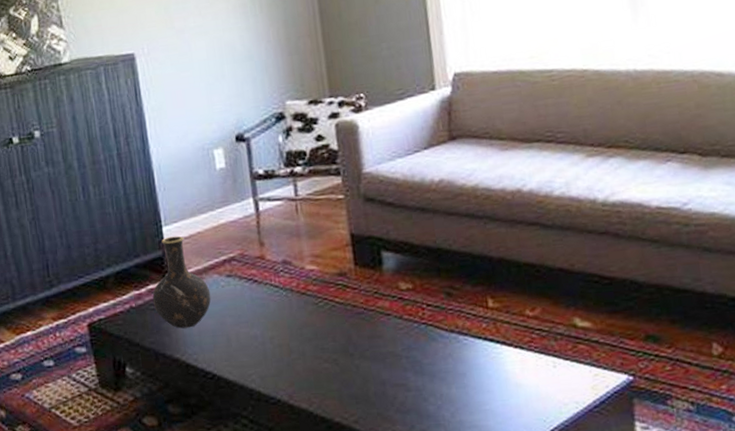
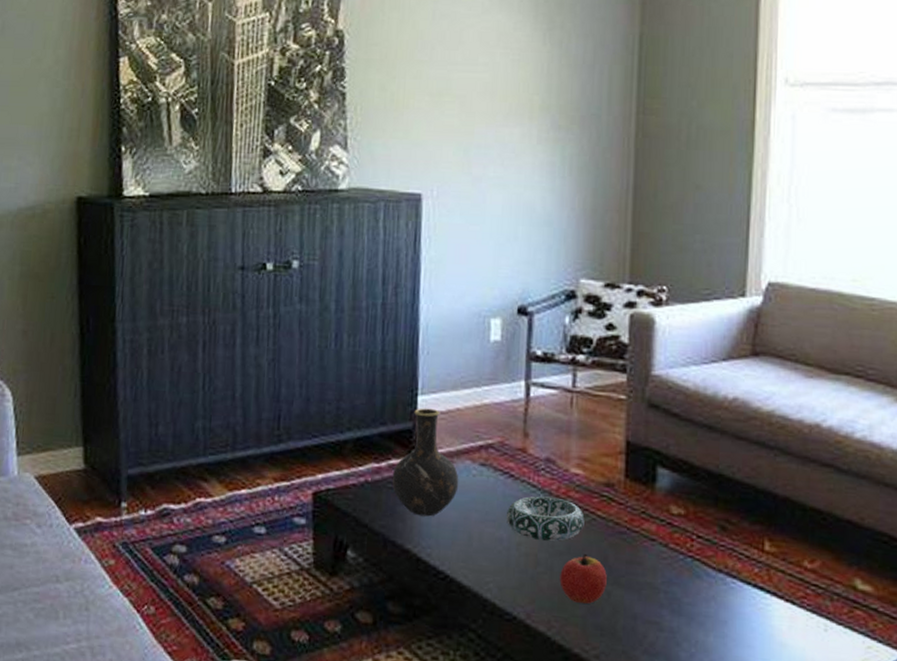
decorative bowl: none [257,293,326,332] -> present [507,496,585,541]
apple: none [312,336,354,379] -> present [559,553,607,604]

